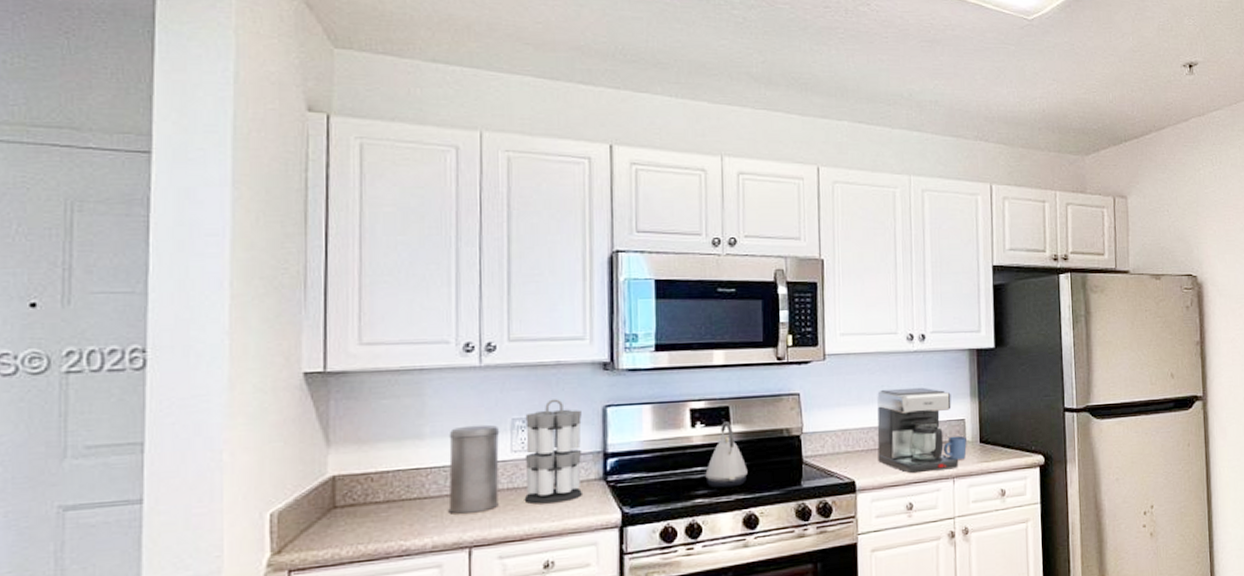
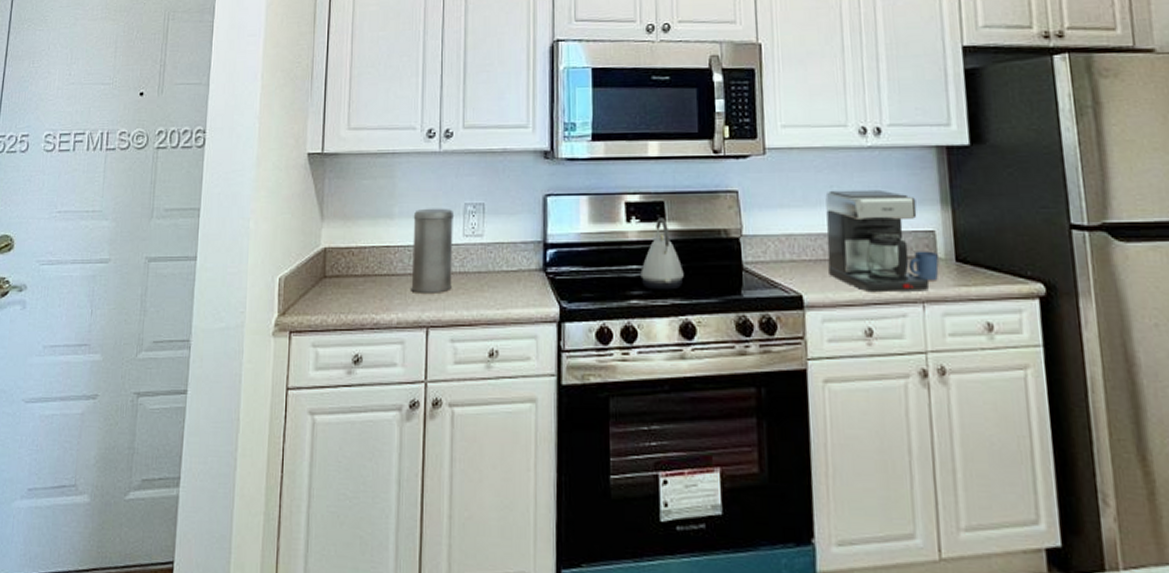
spice rack: present [524,399,582,505] -> none [473,186,525,291]

